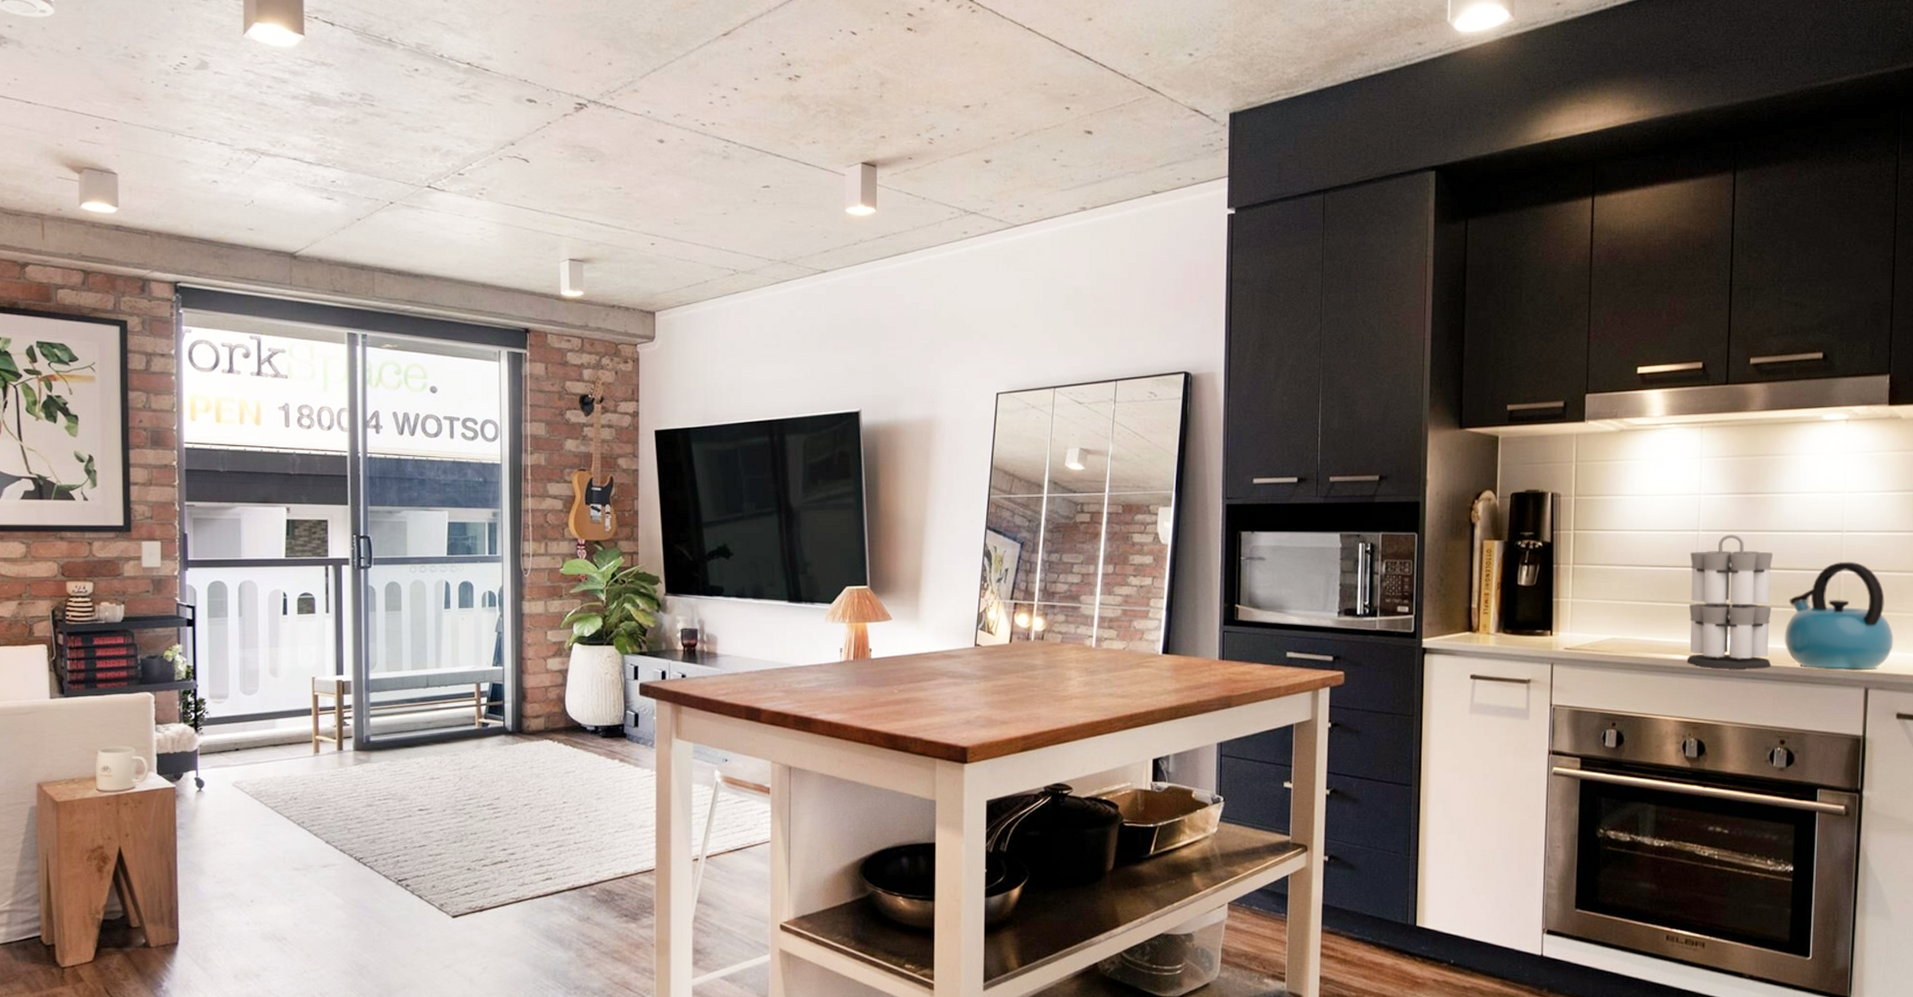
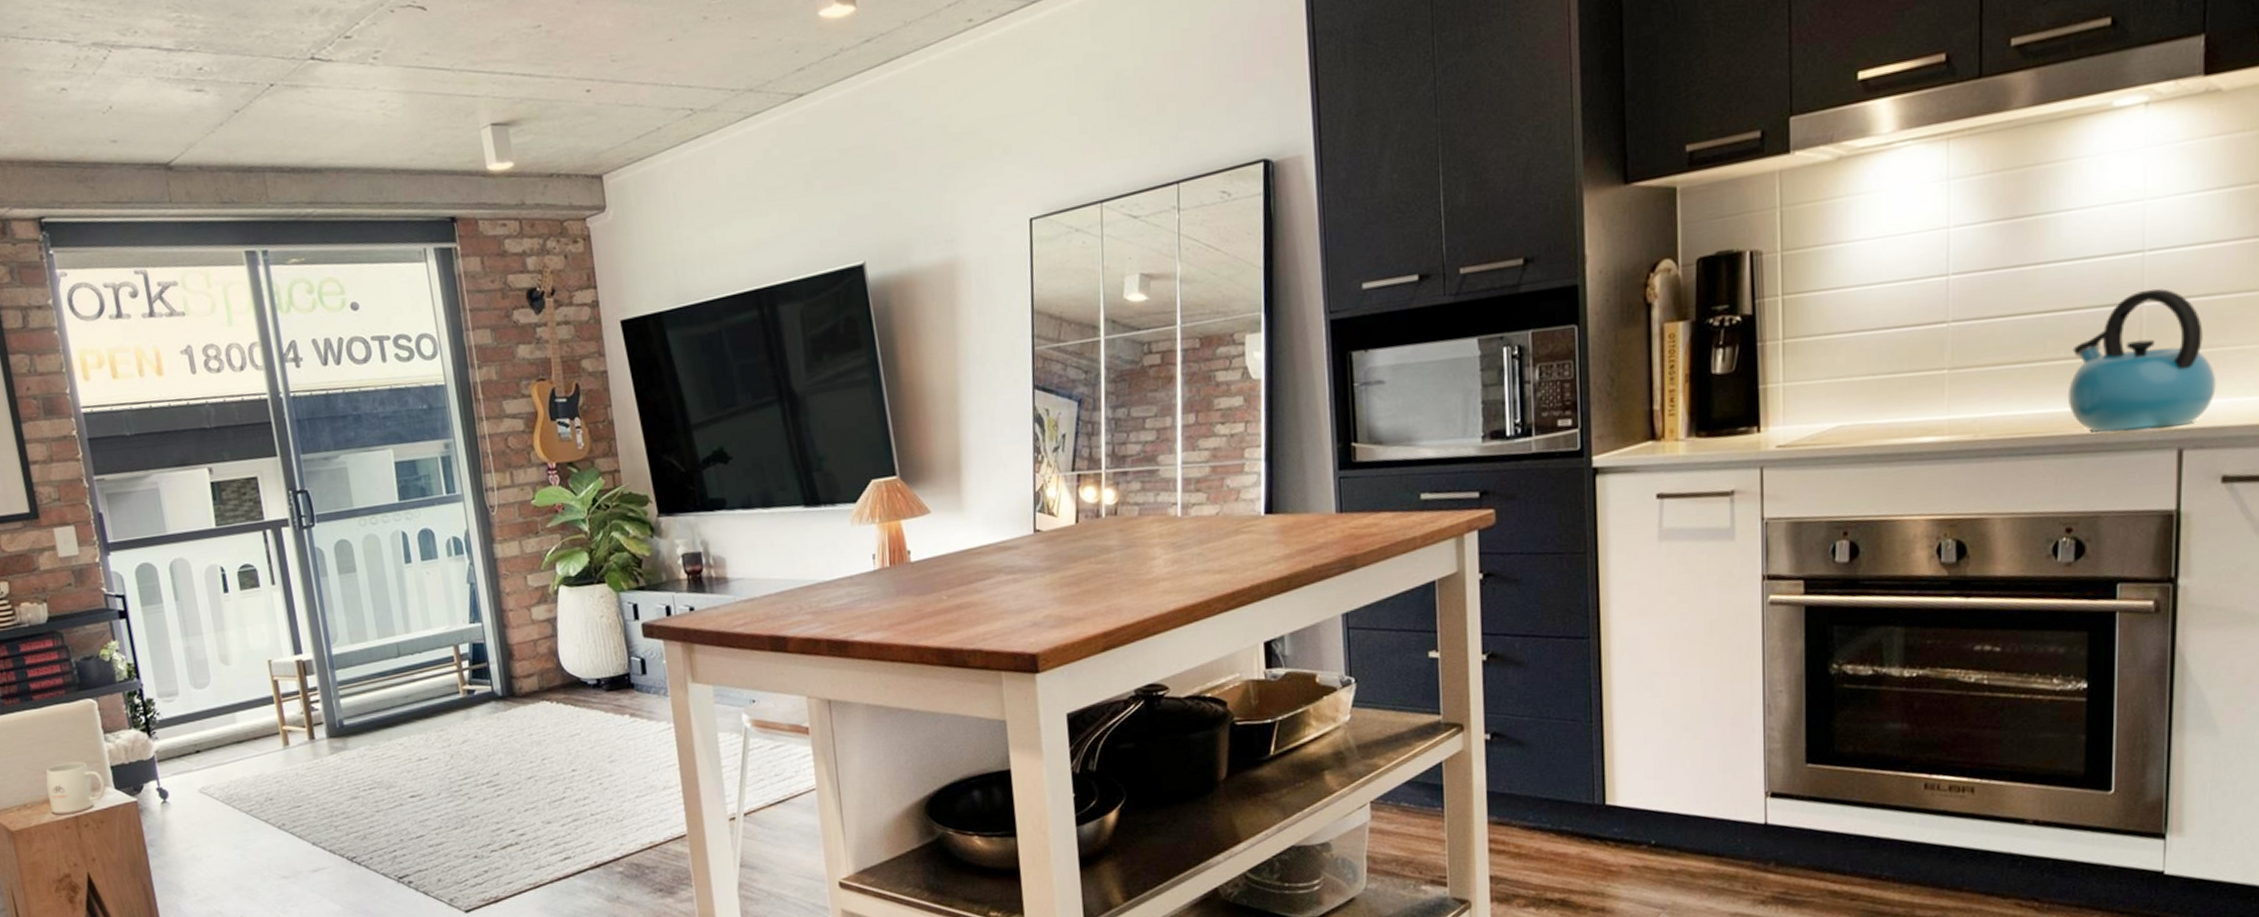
spice rack: present [1686,534,1774,669] -> none [1938,273,2052,449]

